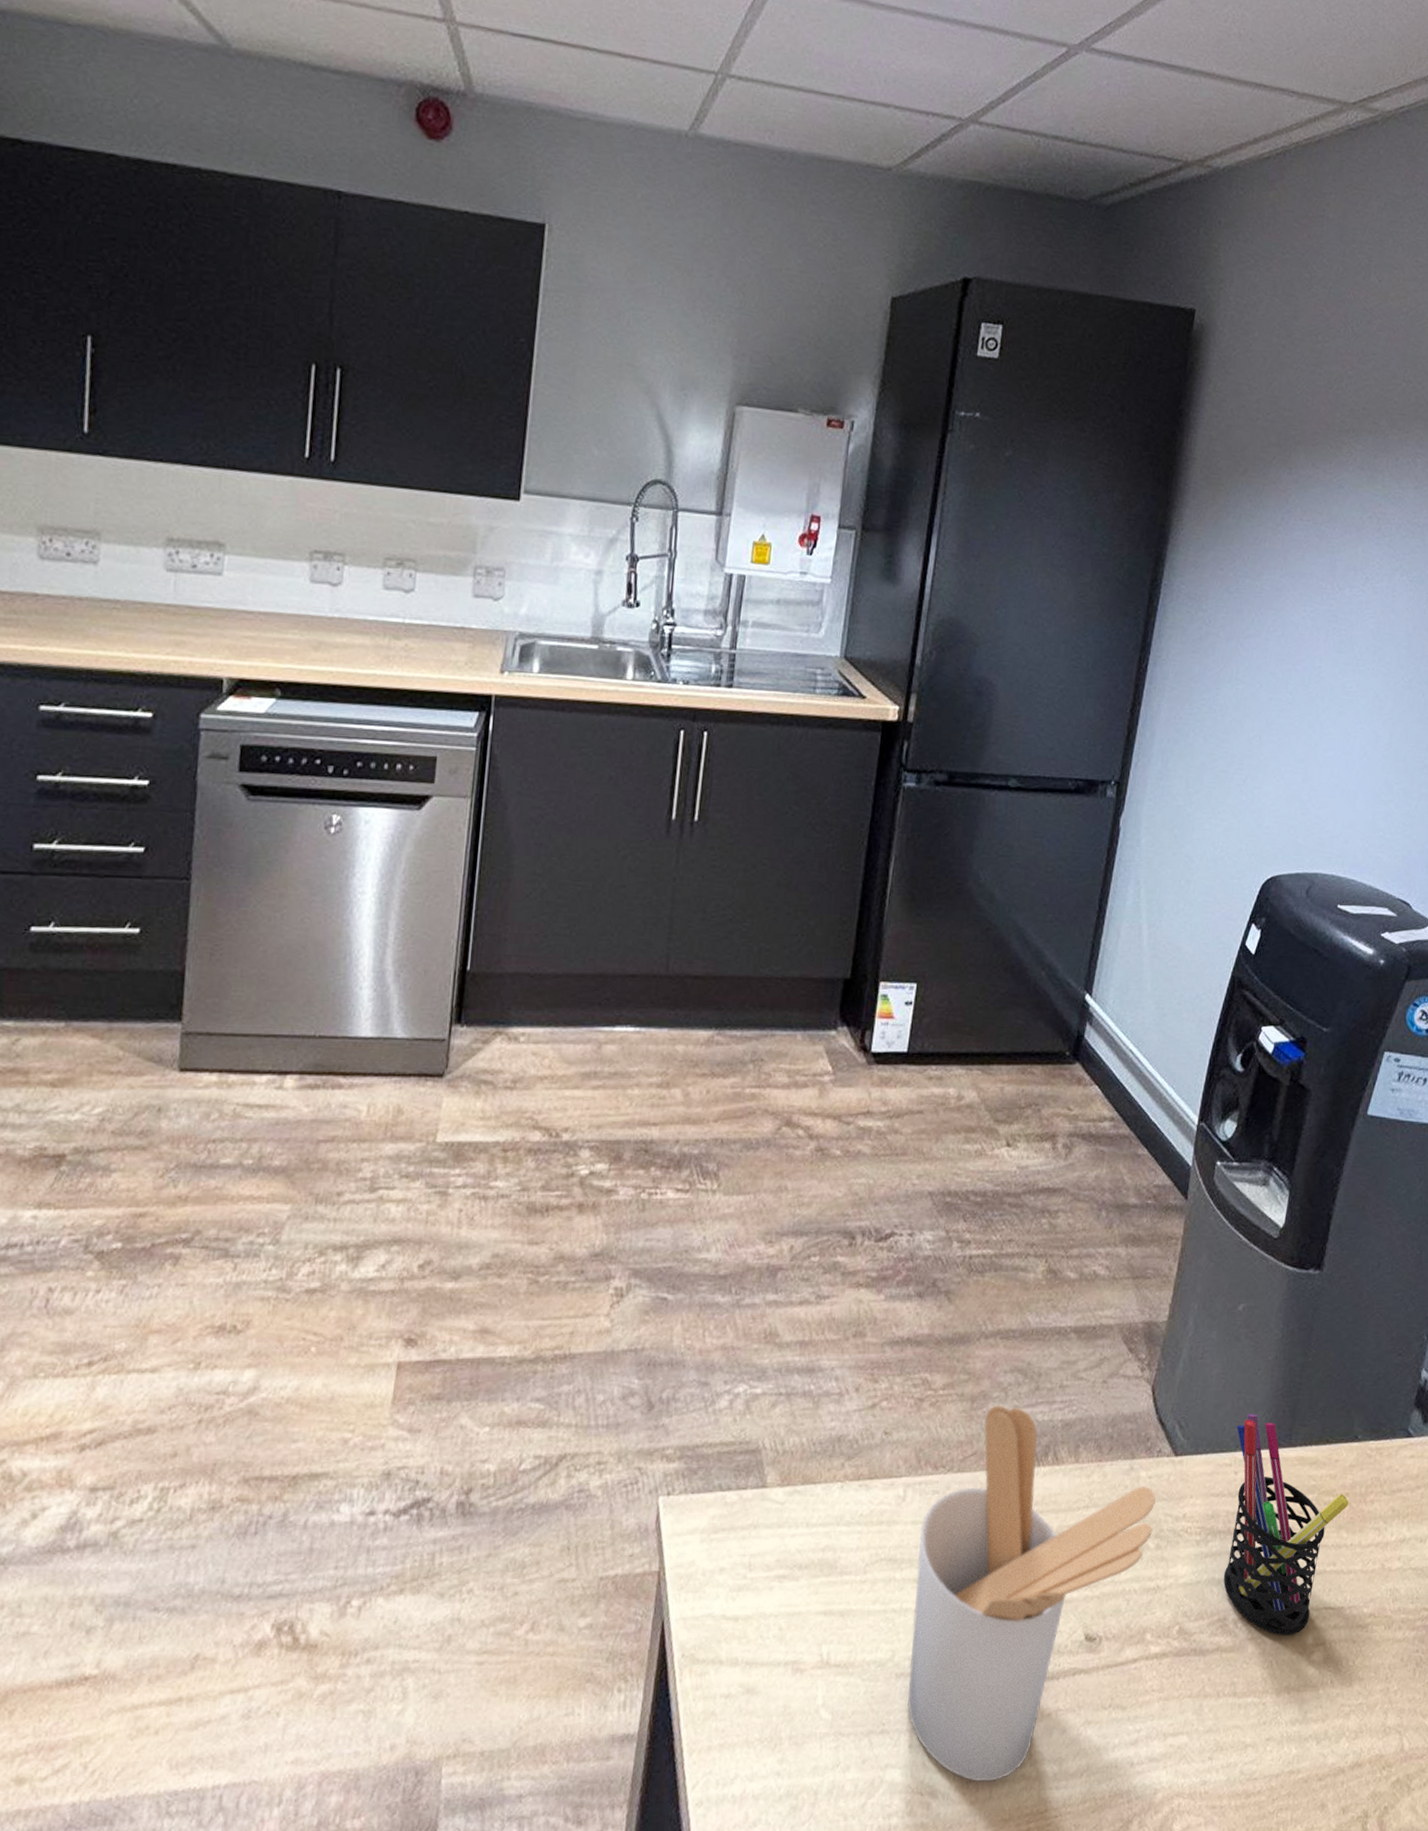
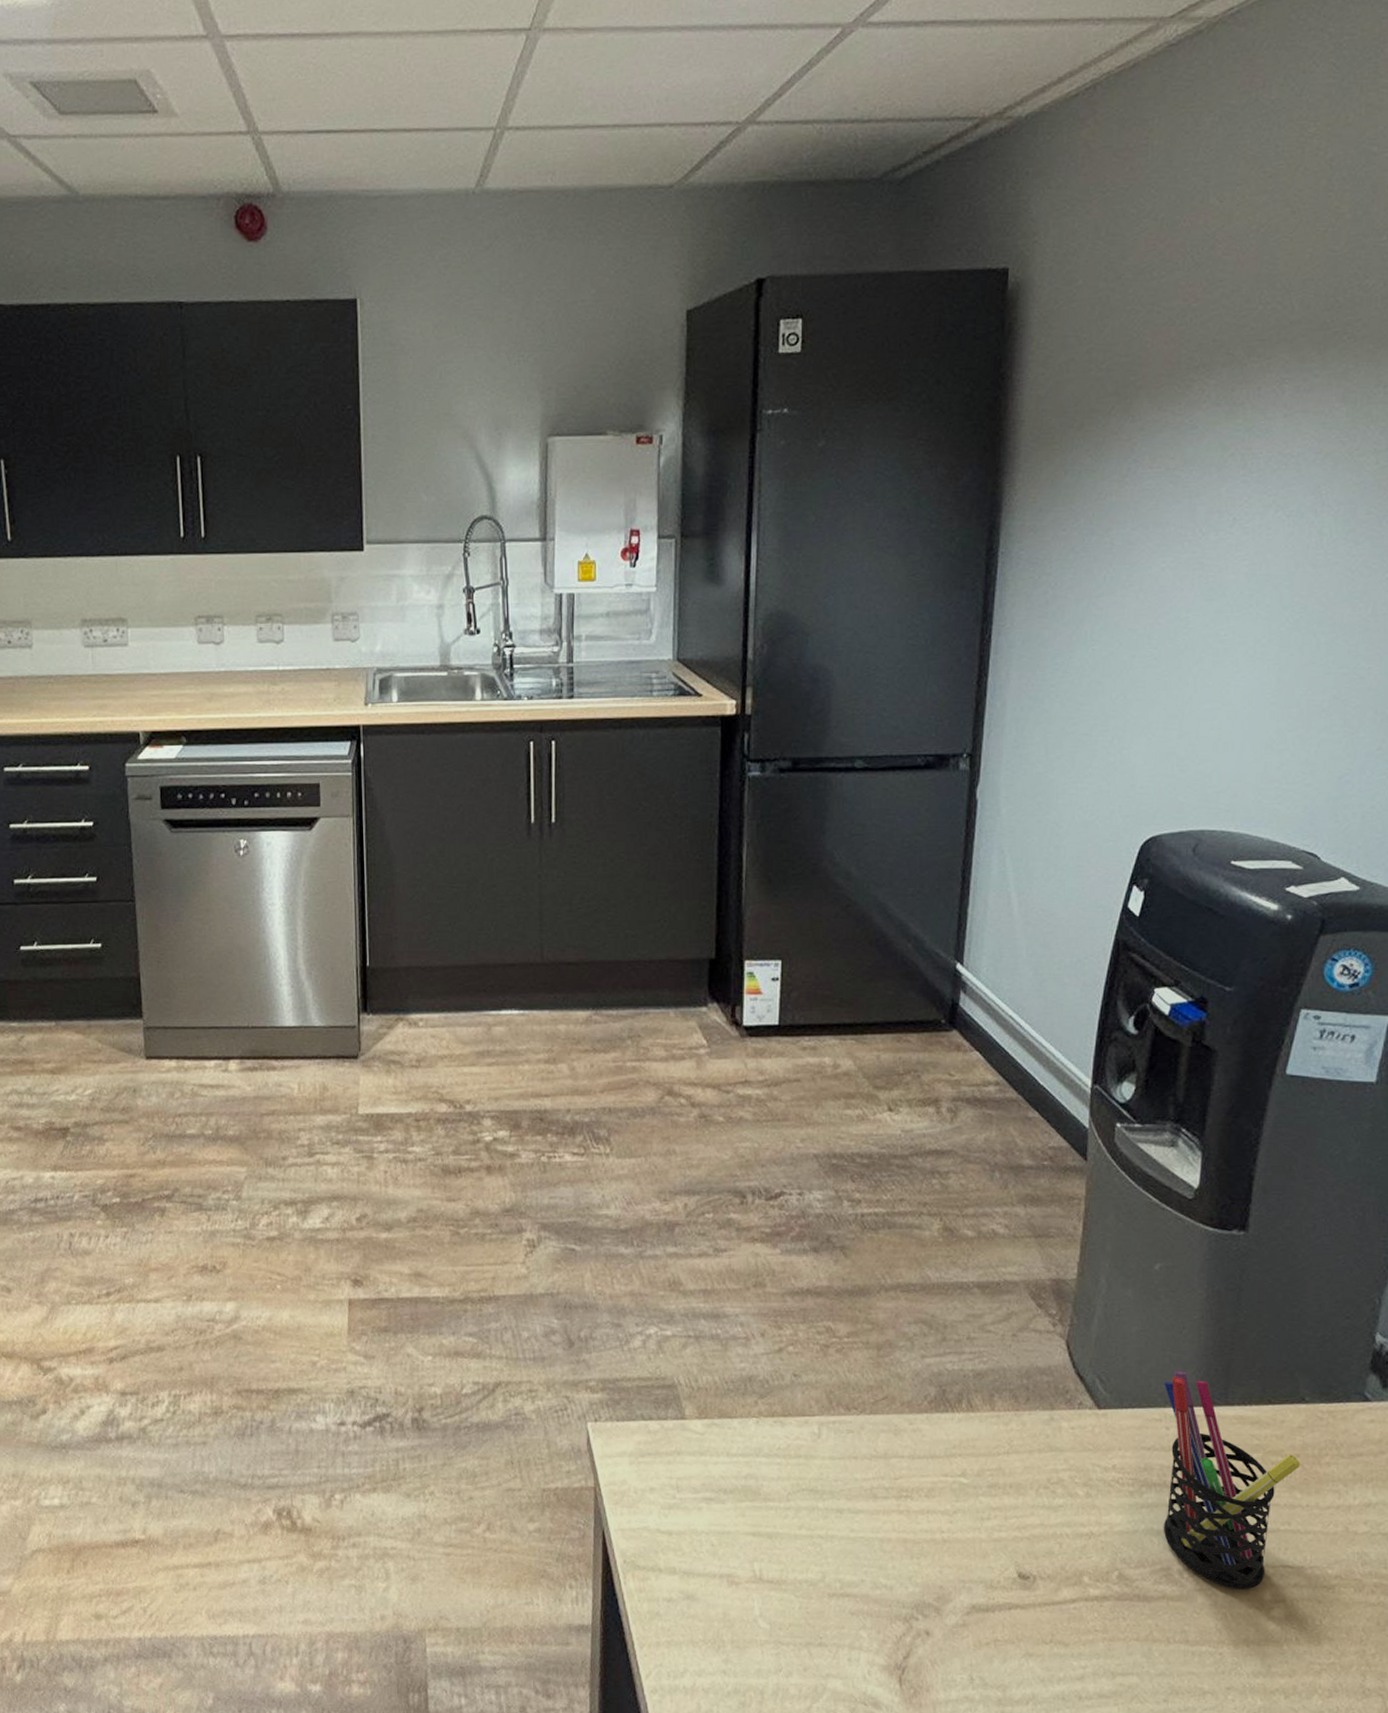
utensil holder: present [907,1405,1156,1782] -> none [838,1353,1081,1700]

